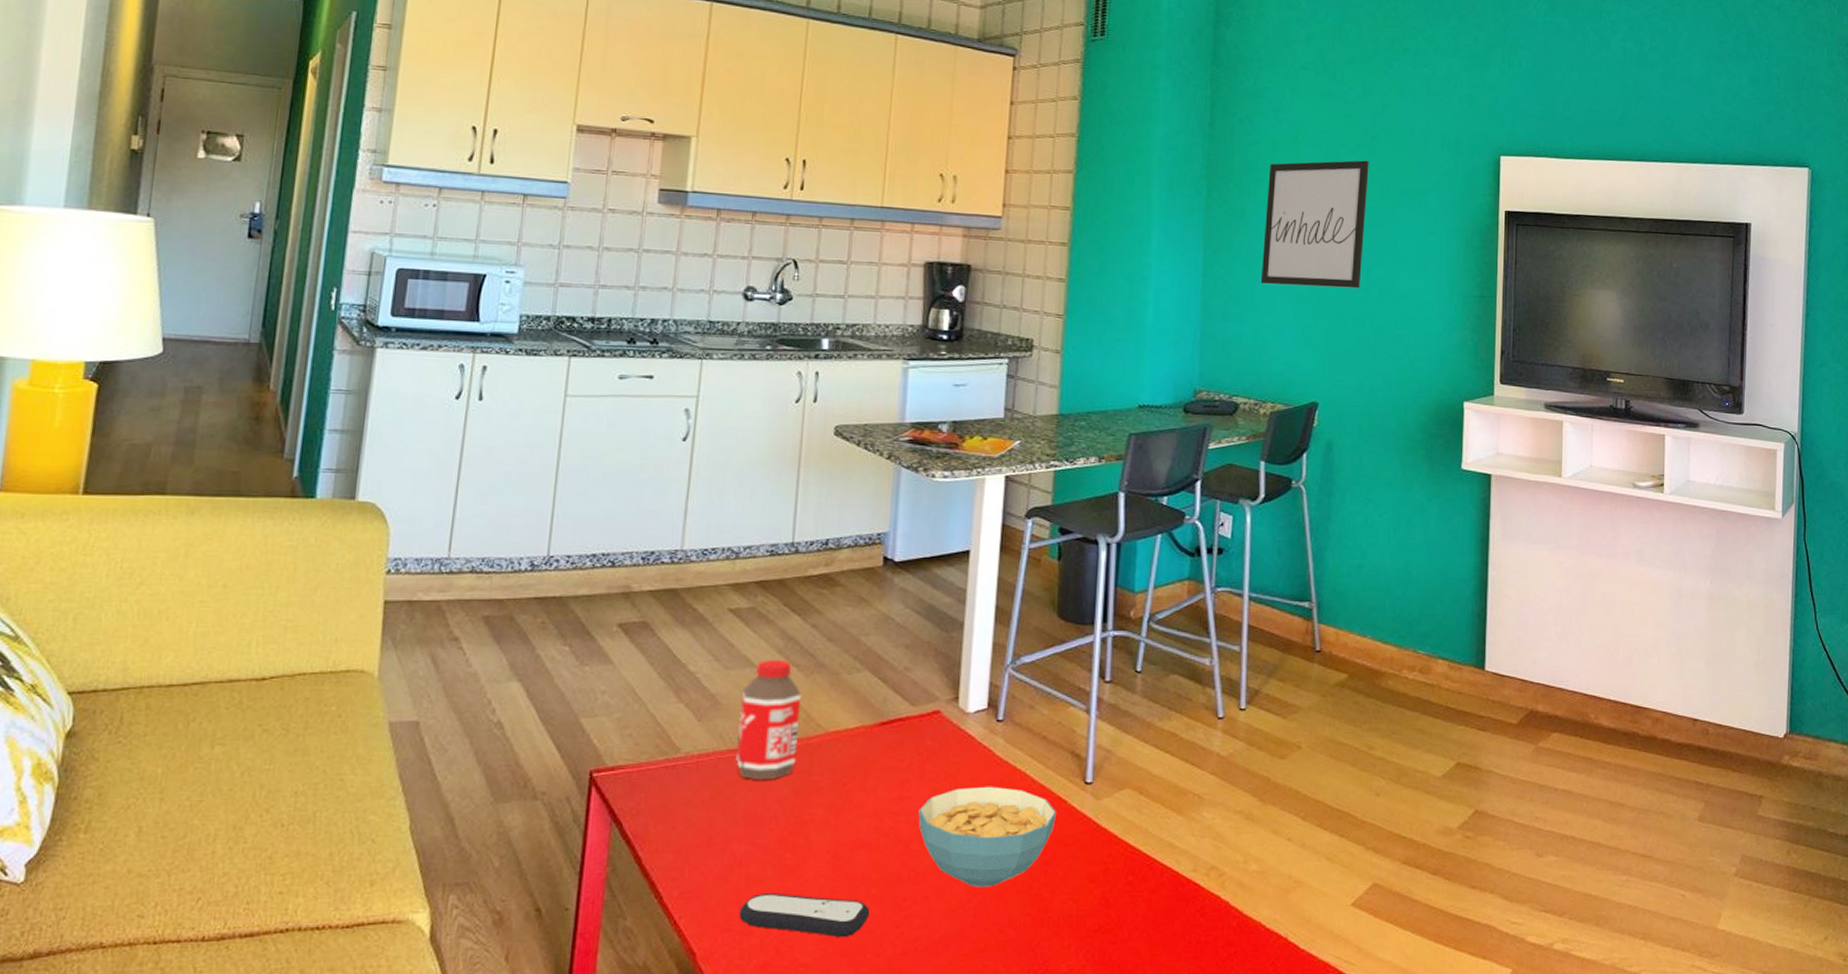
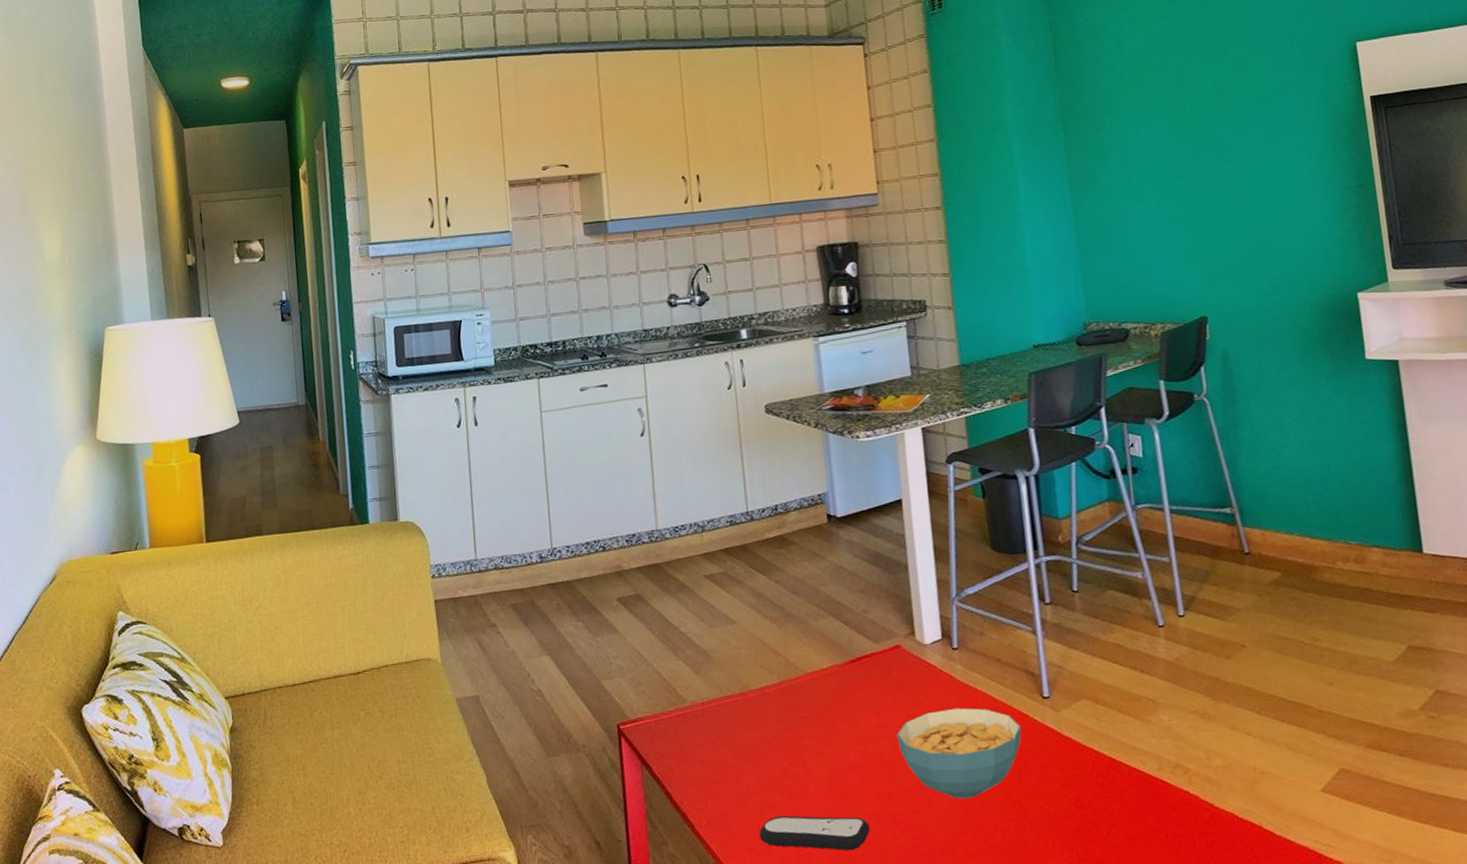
bottle: present [735,659,802,781] -> none [728,614,784,721]
wall art: present [1260,160,1369,289] -> none [1121,74,1231,213]

